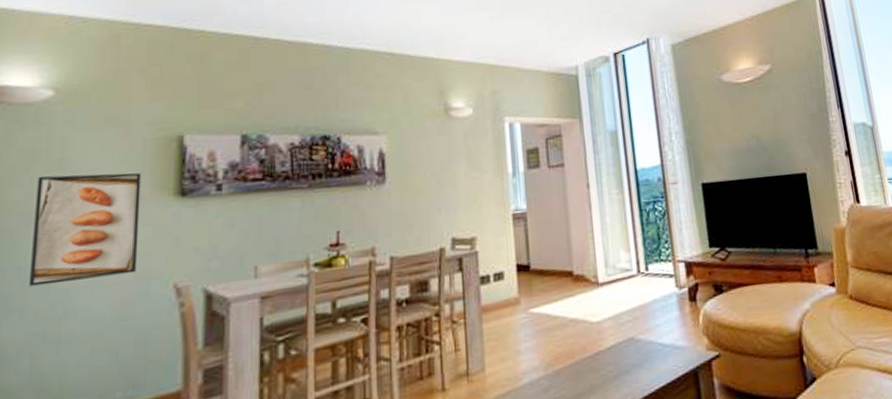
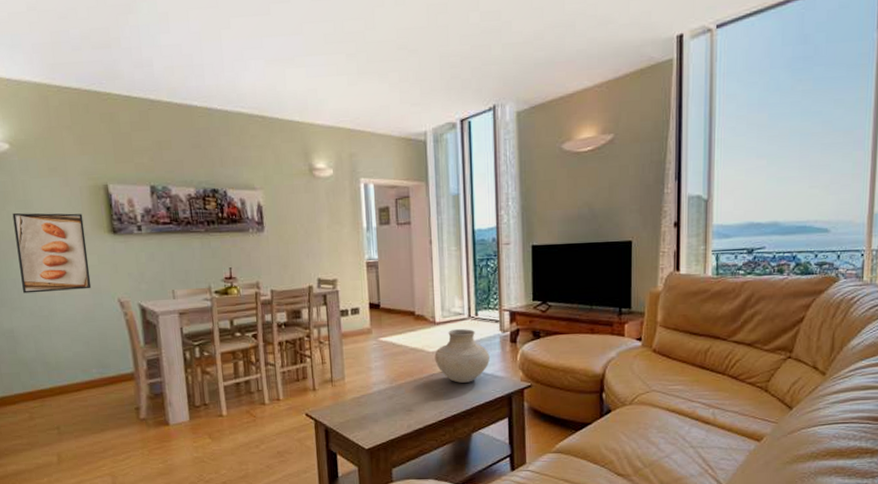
vase: none [599,288,667,361] -> present [434,329,490,383]

